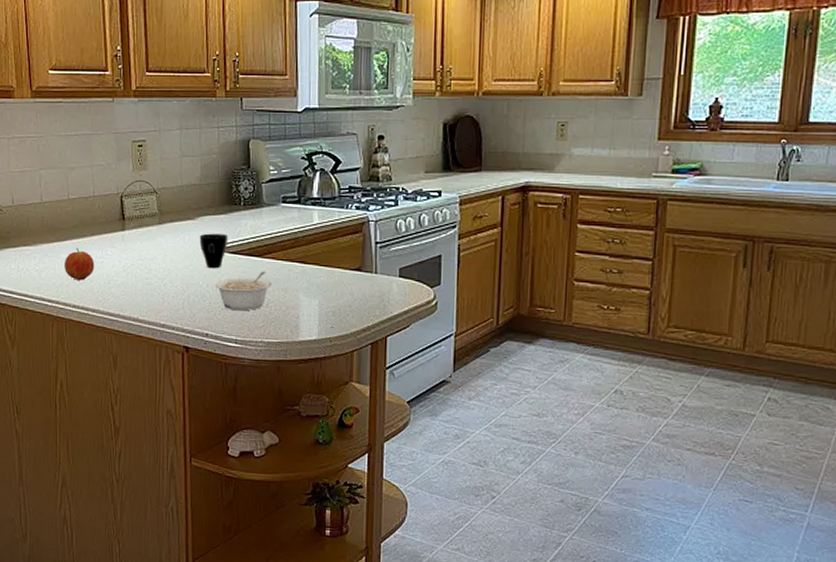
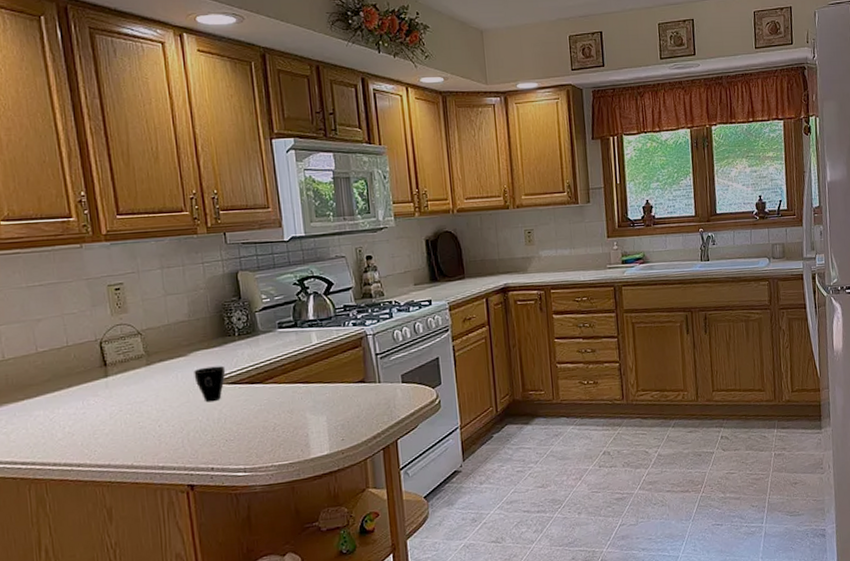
fruit: present [63,247,95,281] -> none [37,402,76,437]
legume: present [214,271,272,311] -> none [215,396,276,440]

